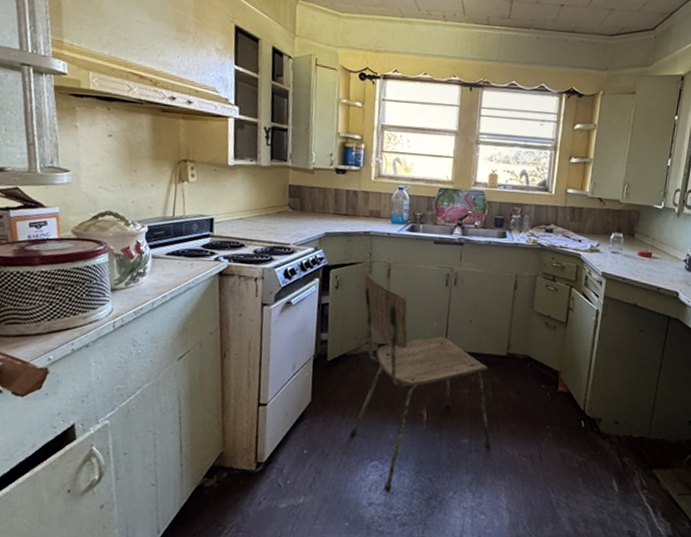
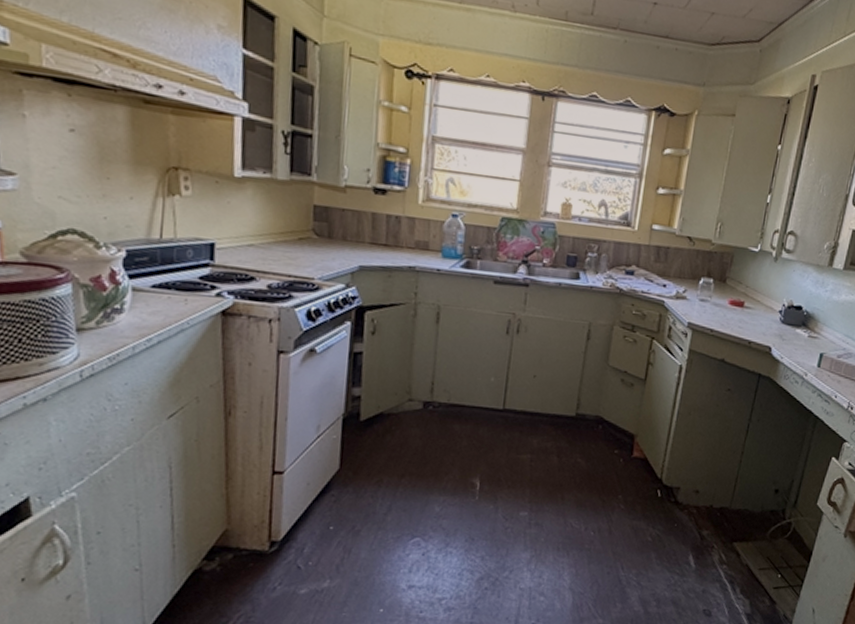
dining chair: present [351,273,491,492] -> none [388,316,555,573]

